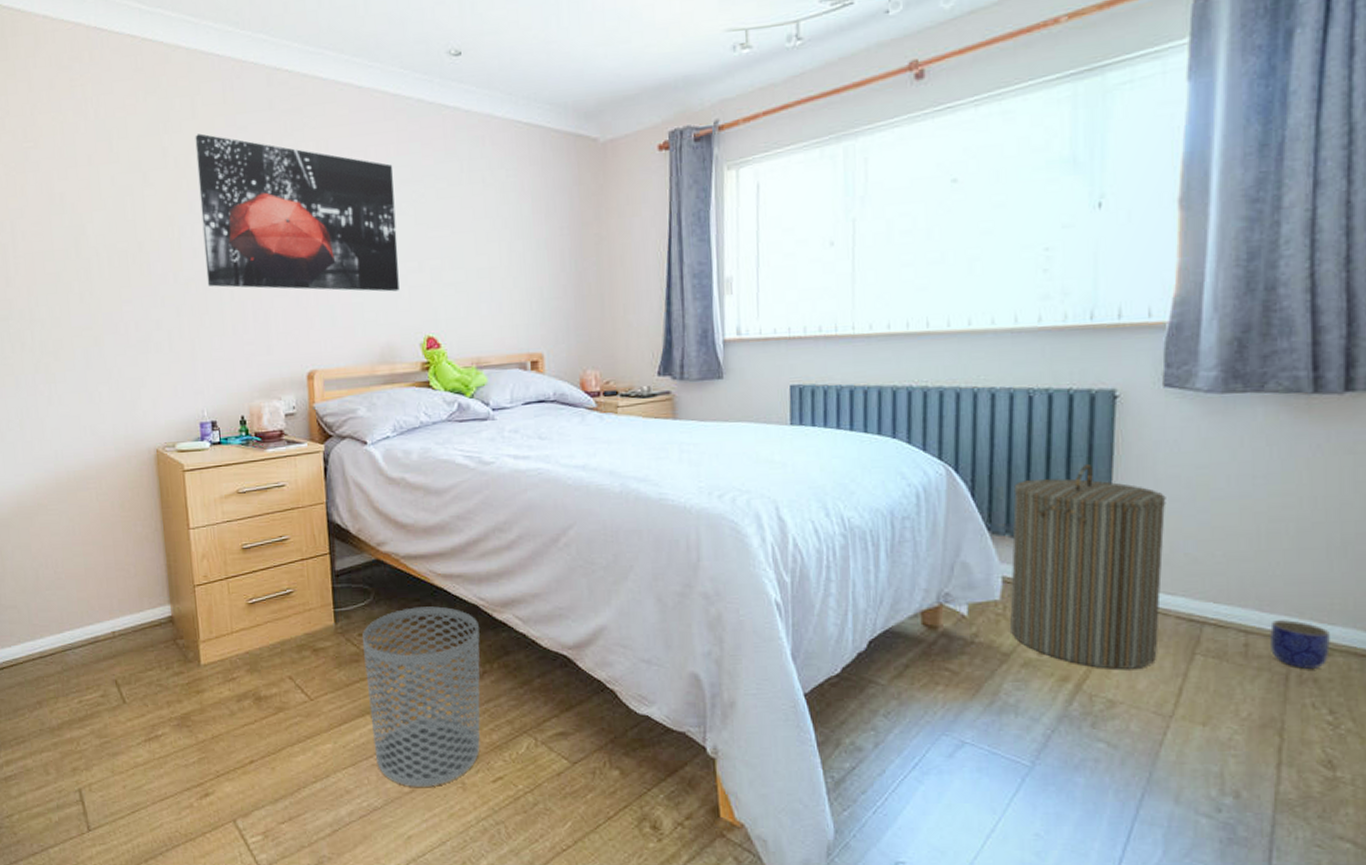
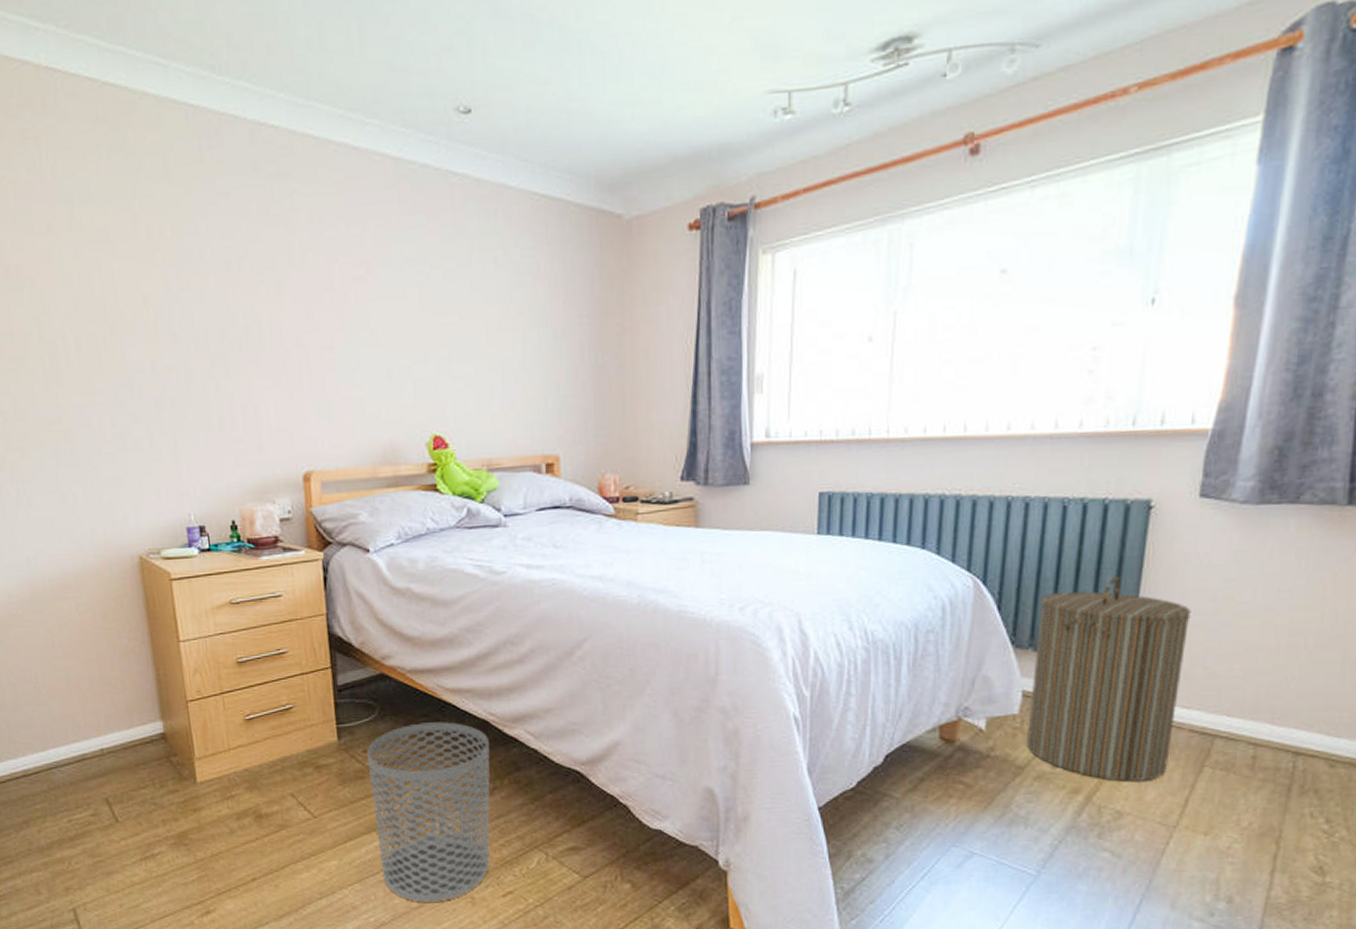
wall art: present [195,133,400,292] -> none [169,198,403,385]
planter: present [1269,620,1330,669] -> none [1276,733,1335,780]

